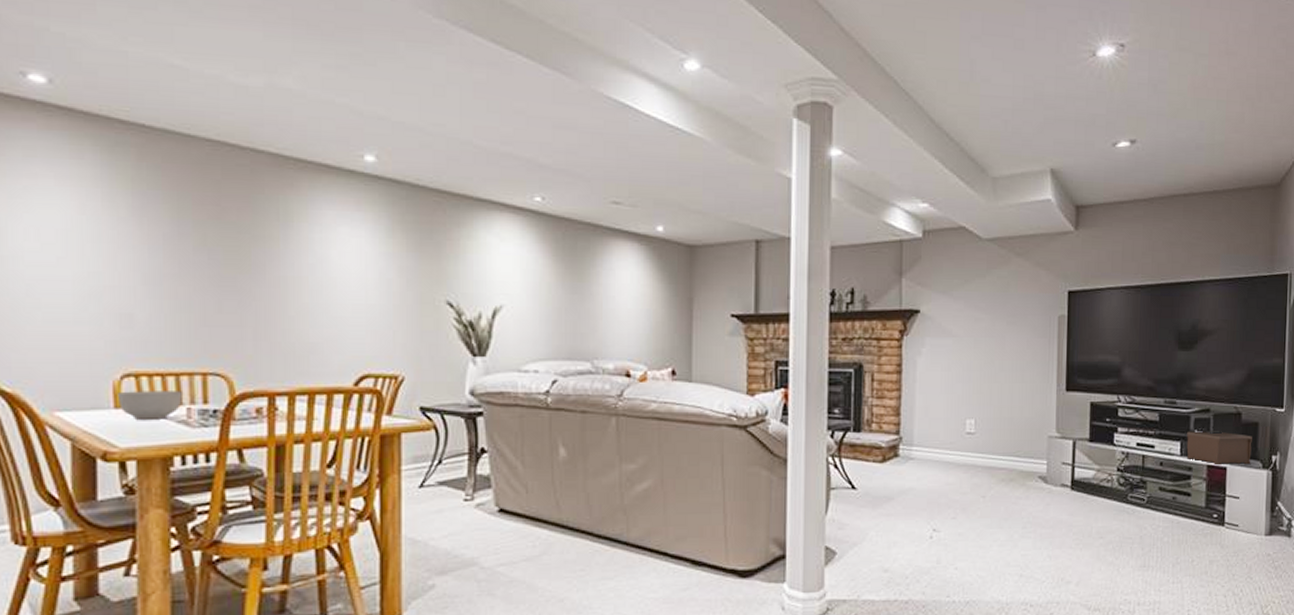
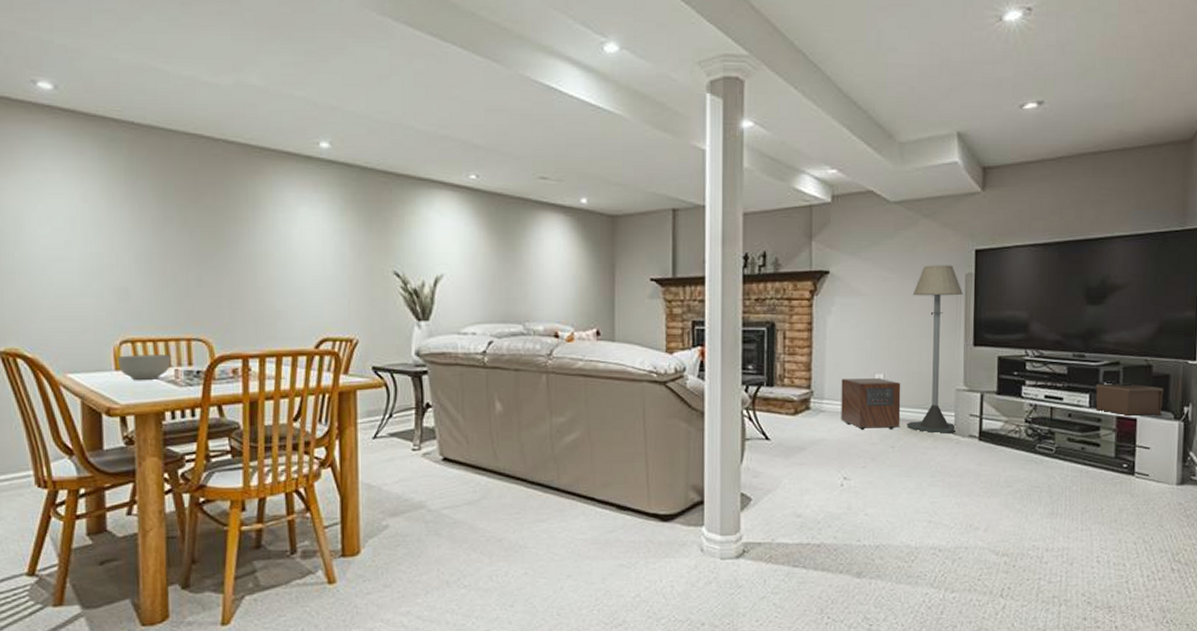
subwoofer: none [930,424,993,480] -> present [841,379,901,431]
floor lamp: none [998,306,1055,484] -> present [907,265,963,435]

